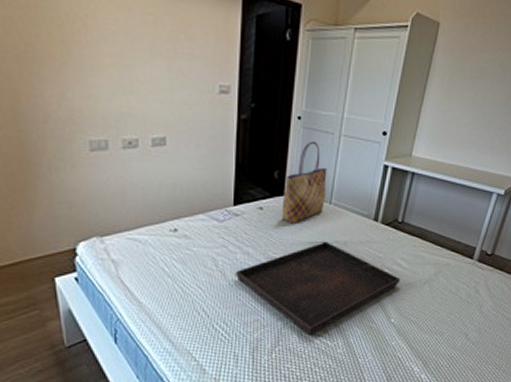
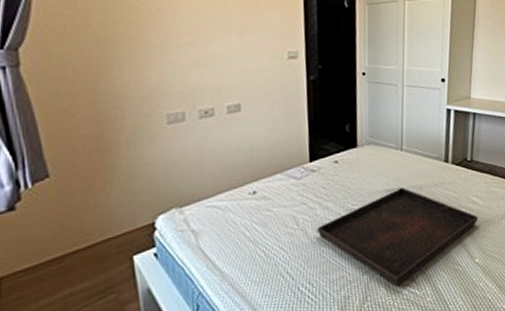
tote bag: present [282,141,327,223] -> none [356,93,397,173]

